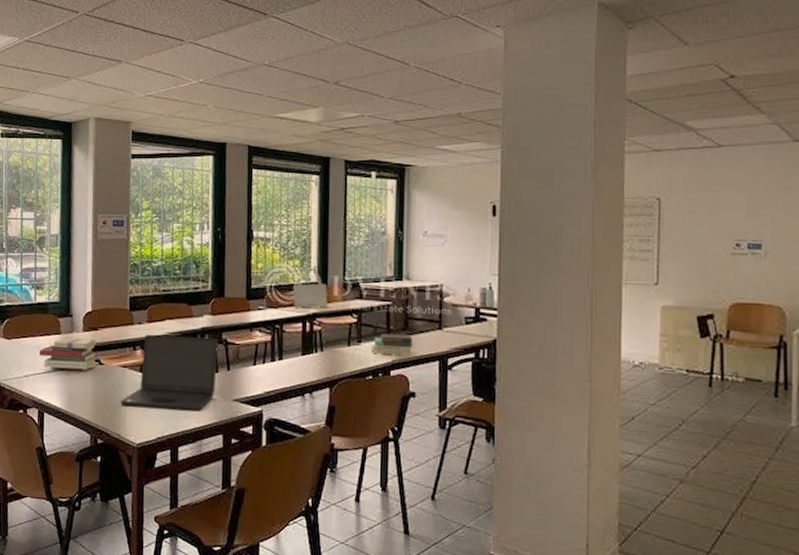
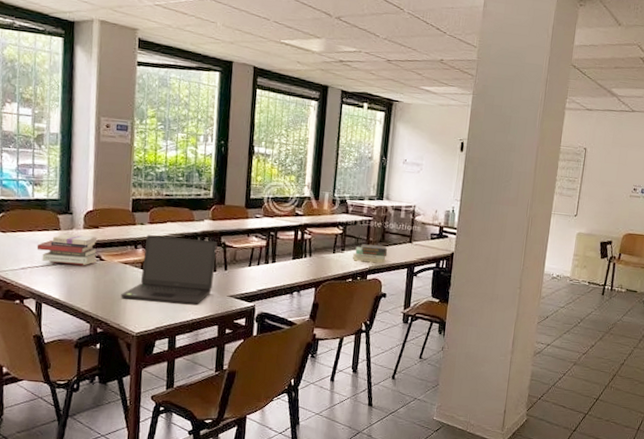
laptop: present [293,283,328,309] -> none [288,197,319,220]

